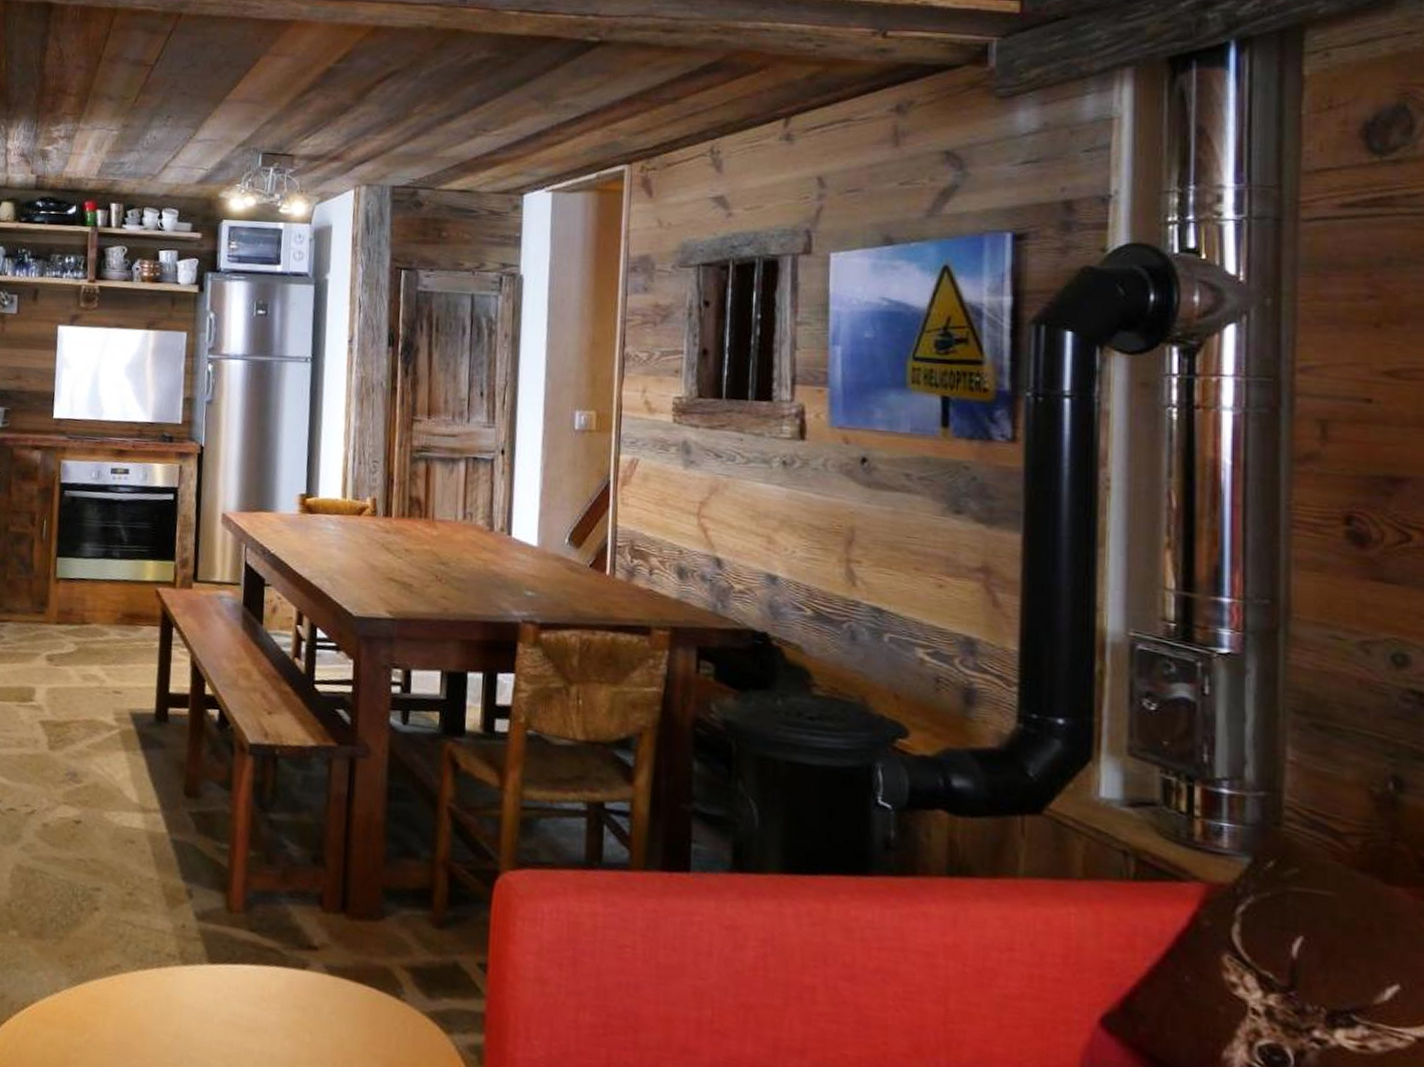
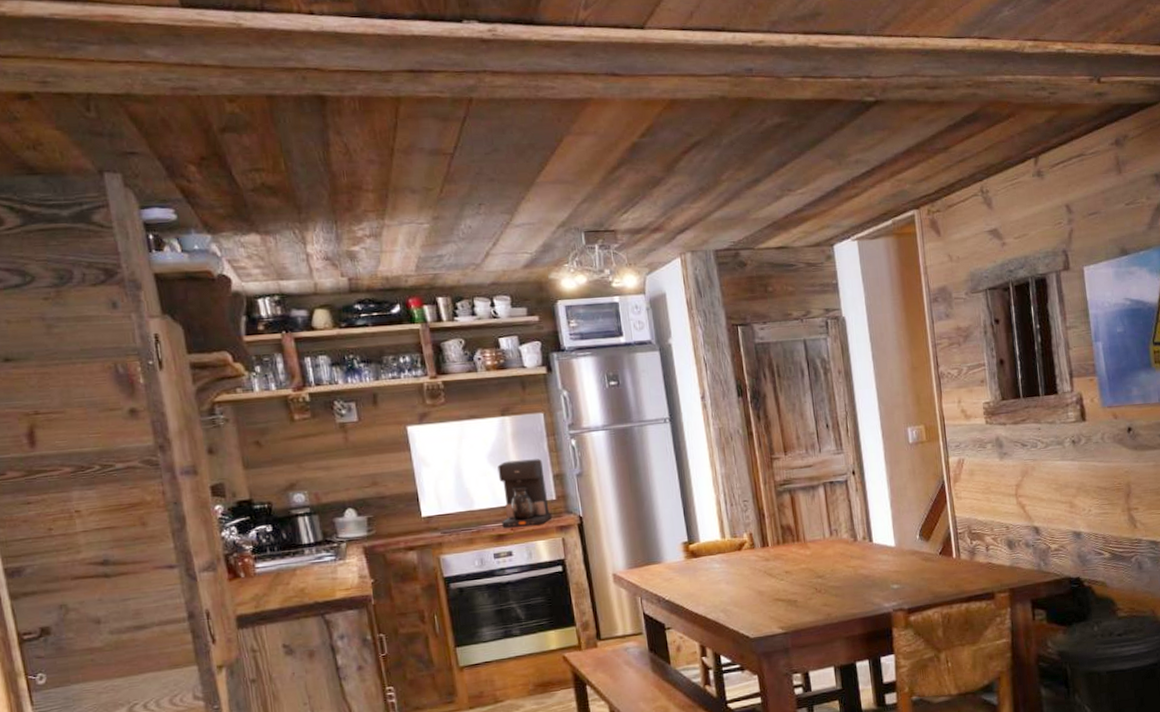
coffee maker: none [125,376,176,449] -> present [497,459,552,529]

